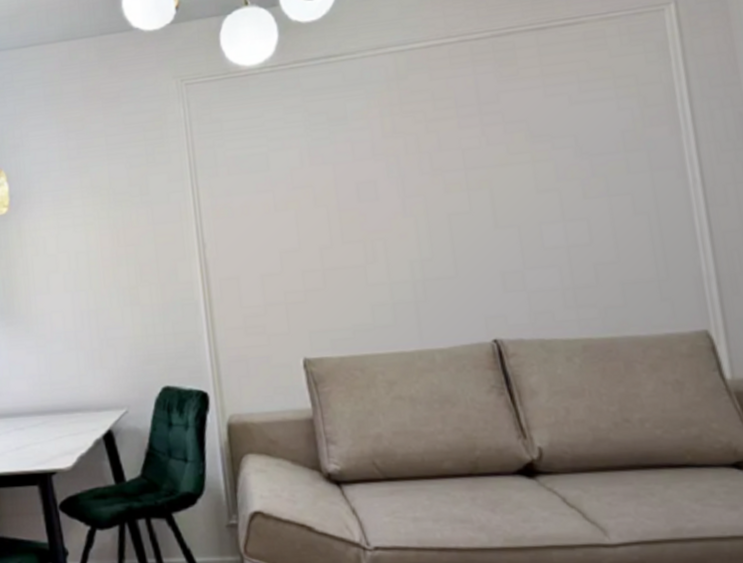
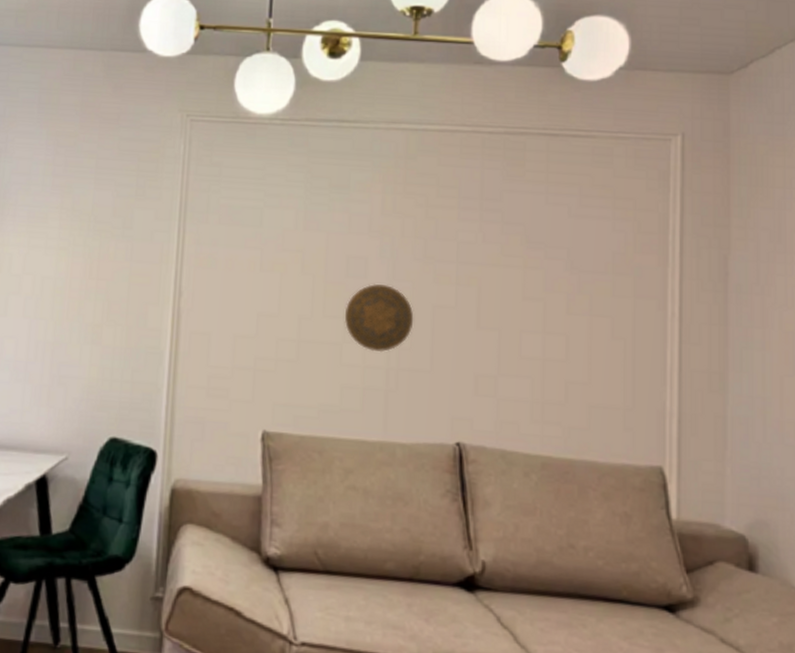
decorative plate: none [363,203,432,267] -> present [344,284,414,353]

